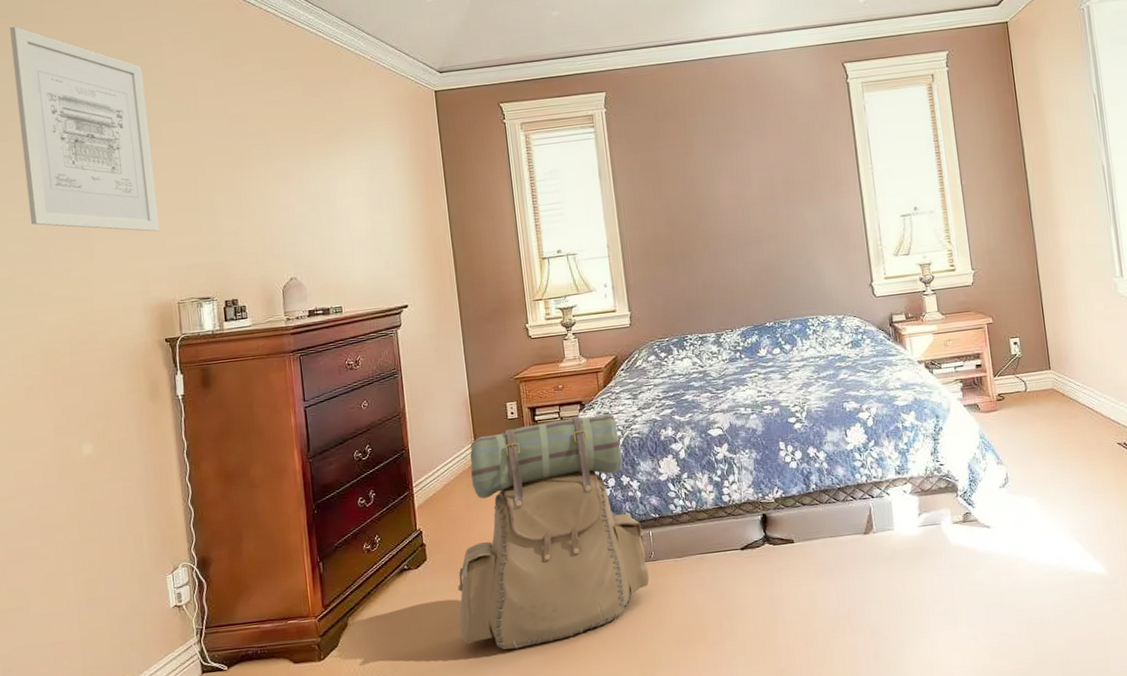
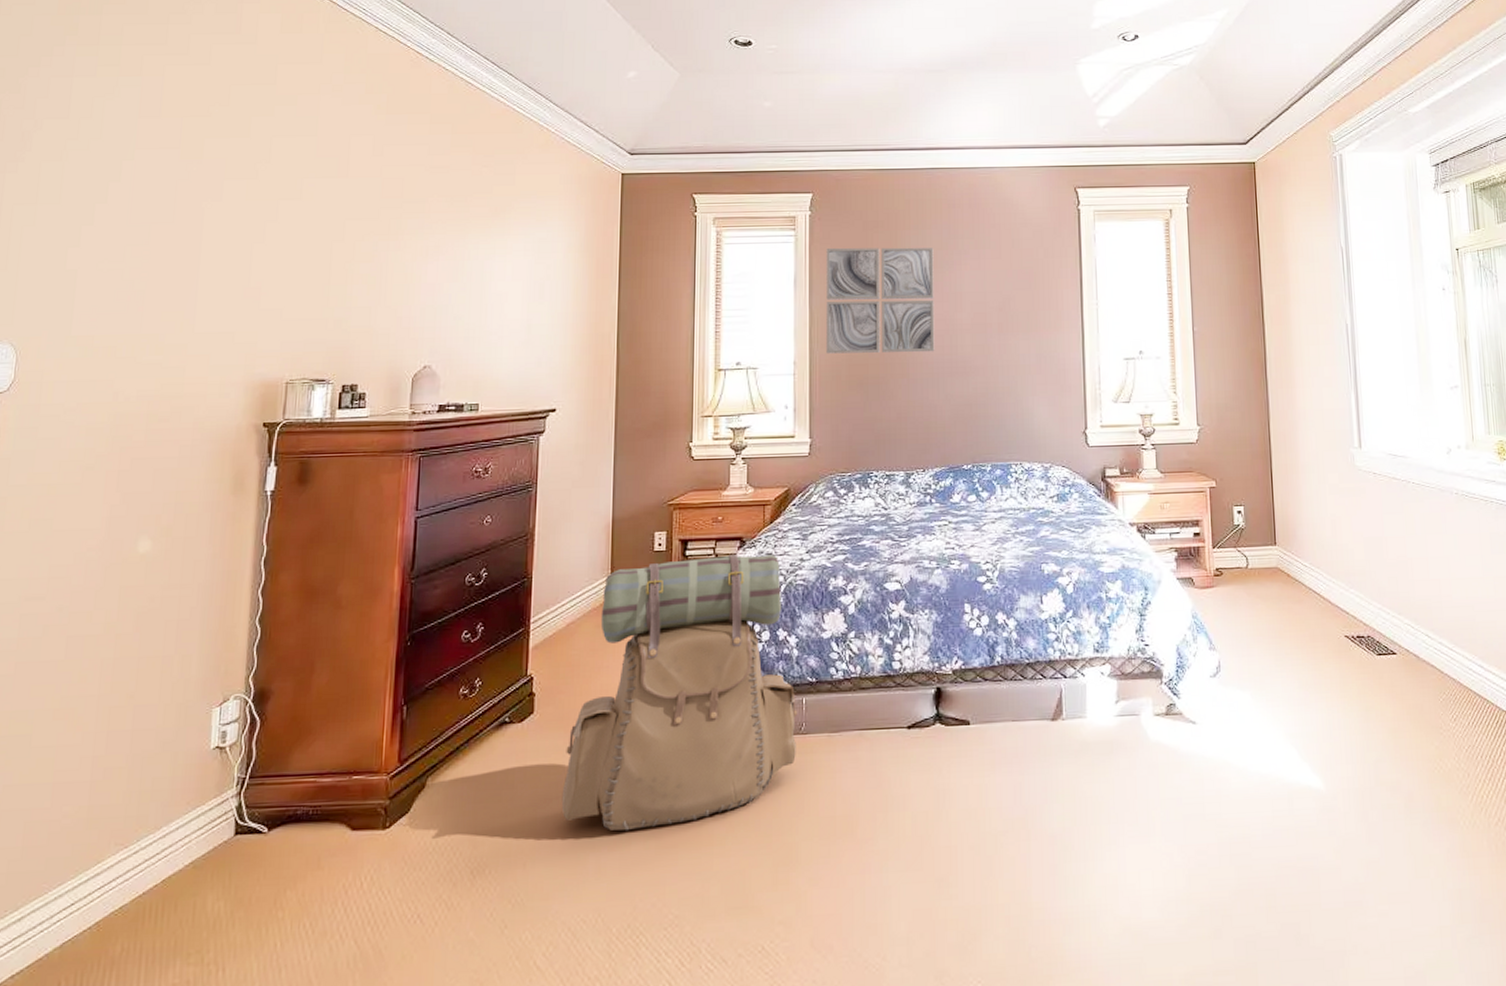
wall art: present [10,26,161,232] -> none [128,56,292,299]
wall art: none [624,131,730,236] -> present [826,247,935,354]

